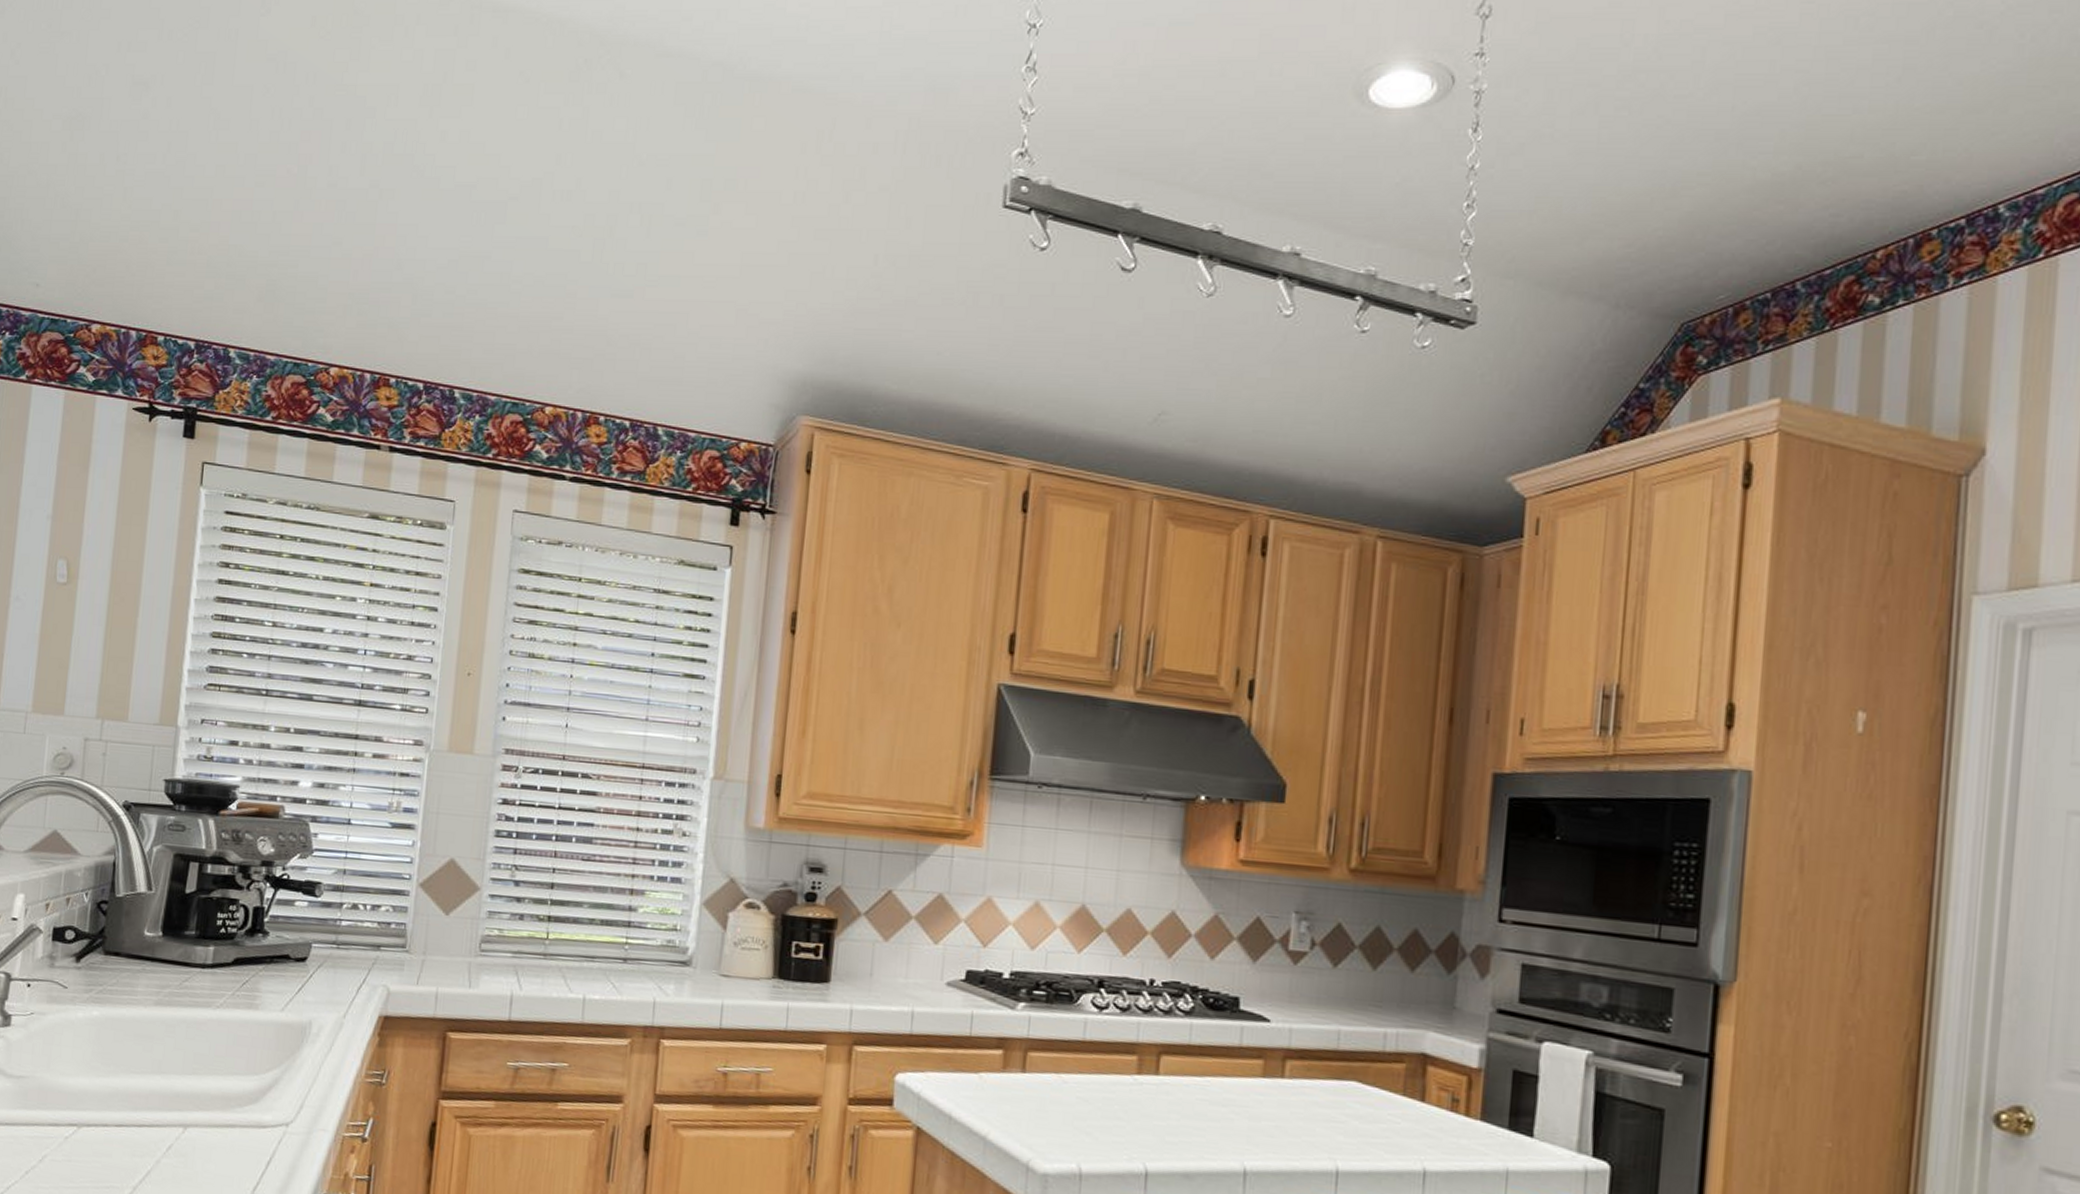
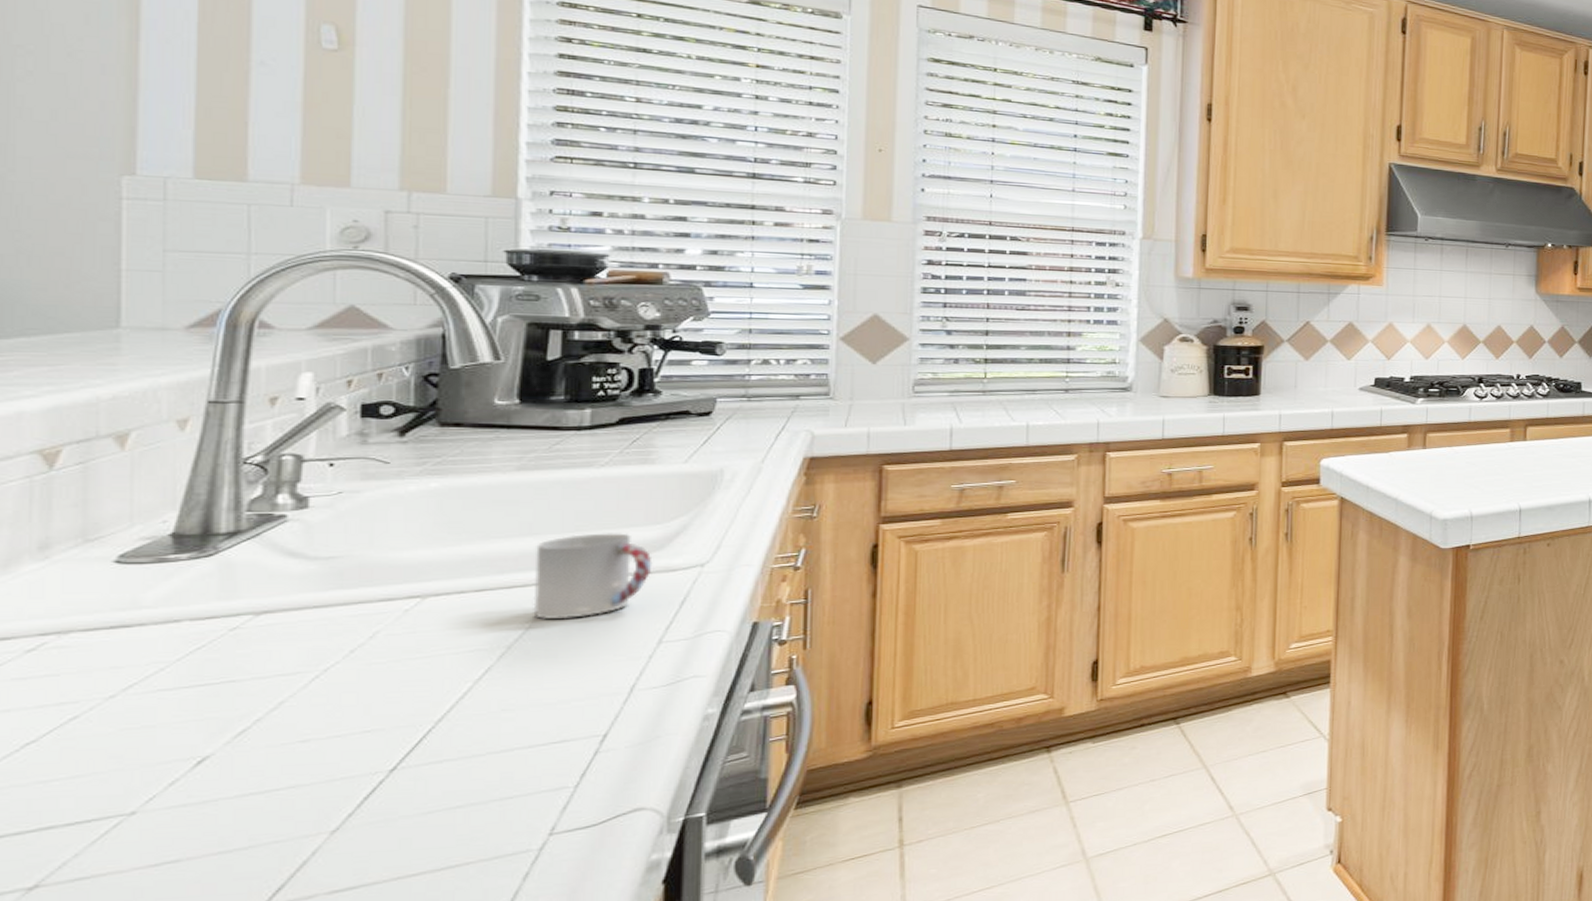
cup: none [155,1077,248,1166] -> present [533,533,653,619]

